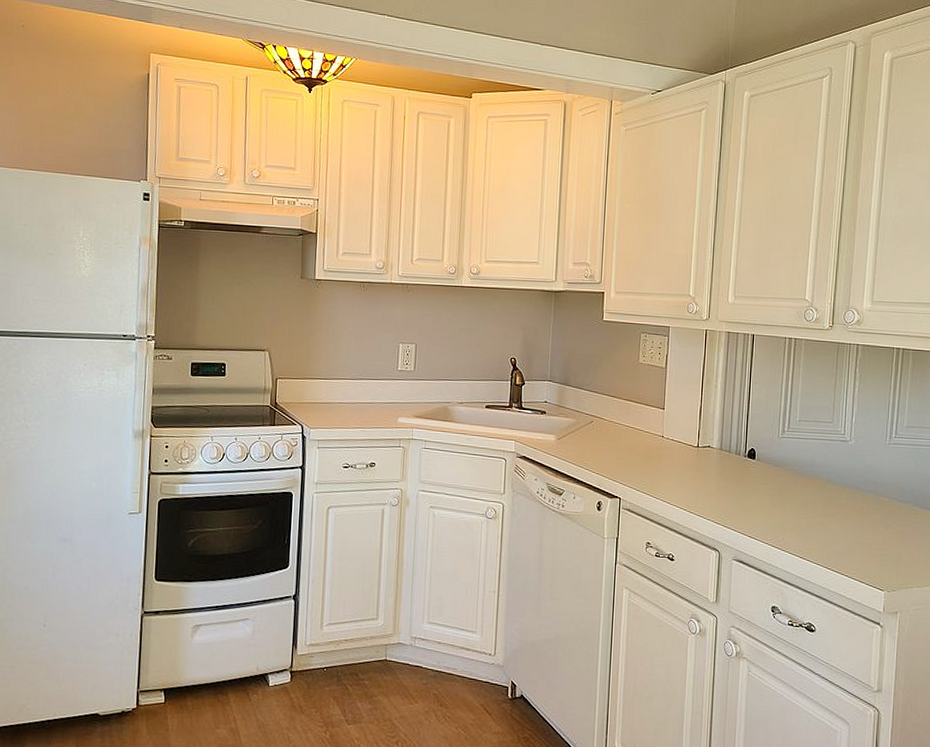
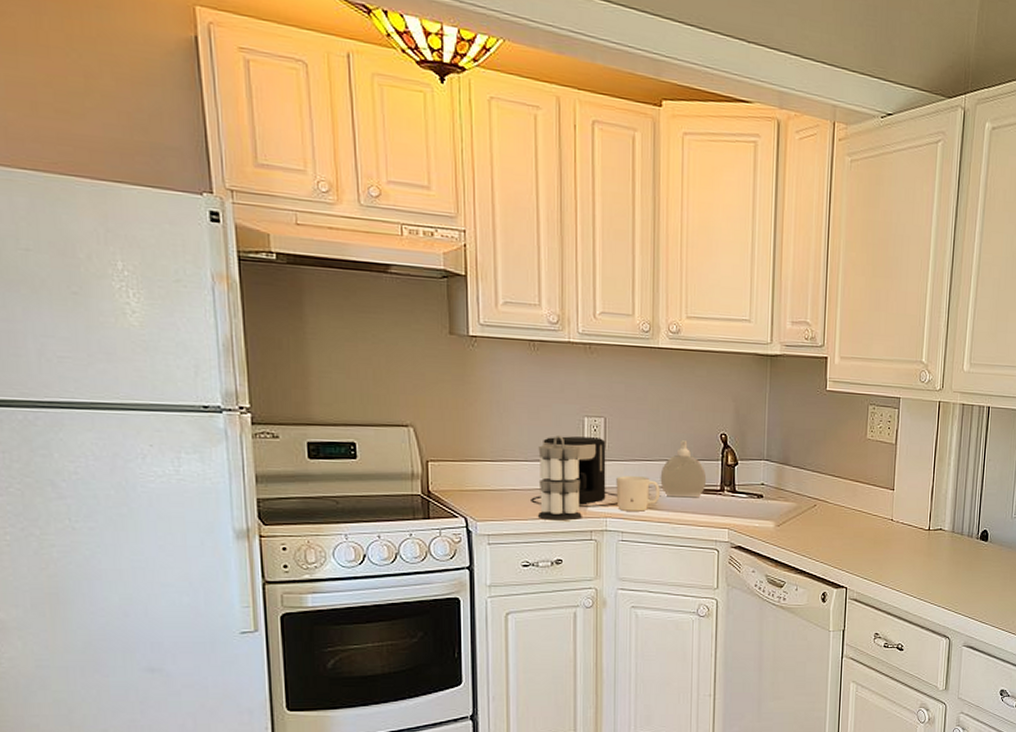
coffee maker: none [353,359,424,420] -> present [531,436,619,508]
spice rack: none [357,359,395,431] -> present [537,436,582,522]
mug: none [421,393,458,424] -> present [616,476,660,512]
soap bottle: none [458,363,498,413] -> present [660,440,707,498]

